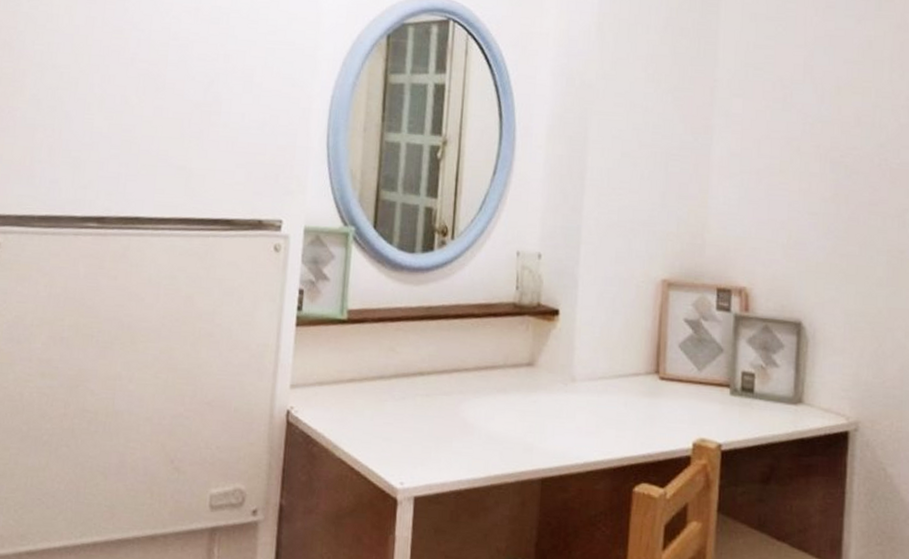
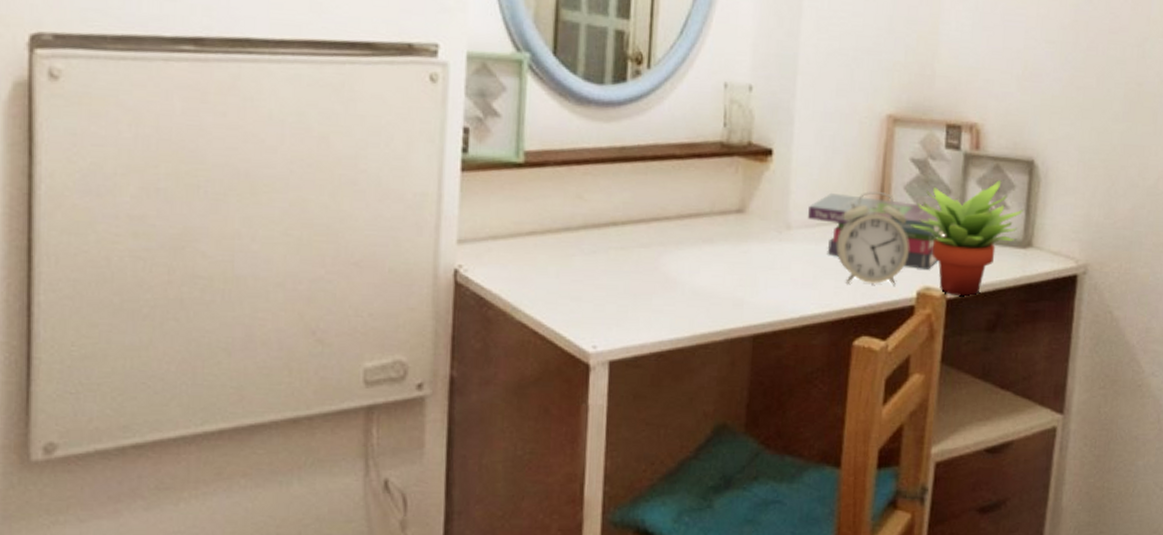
books: none [591,349,717,422] -> present [808,192,944,269]
alarm clock: none [617,348,685,437] -> present [836,191,909,286]
succulent plant: none [685,339,793,449] -> present [911,179,1023,297]

